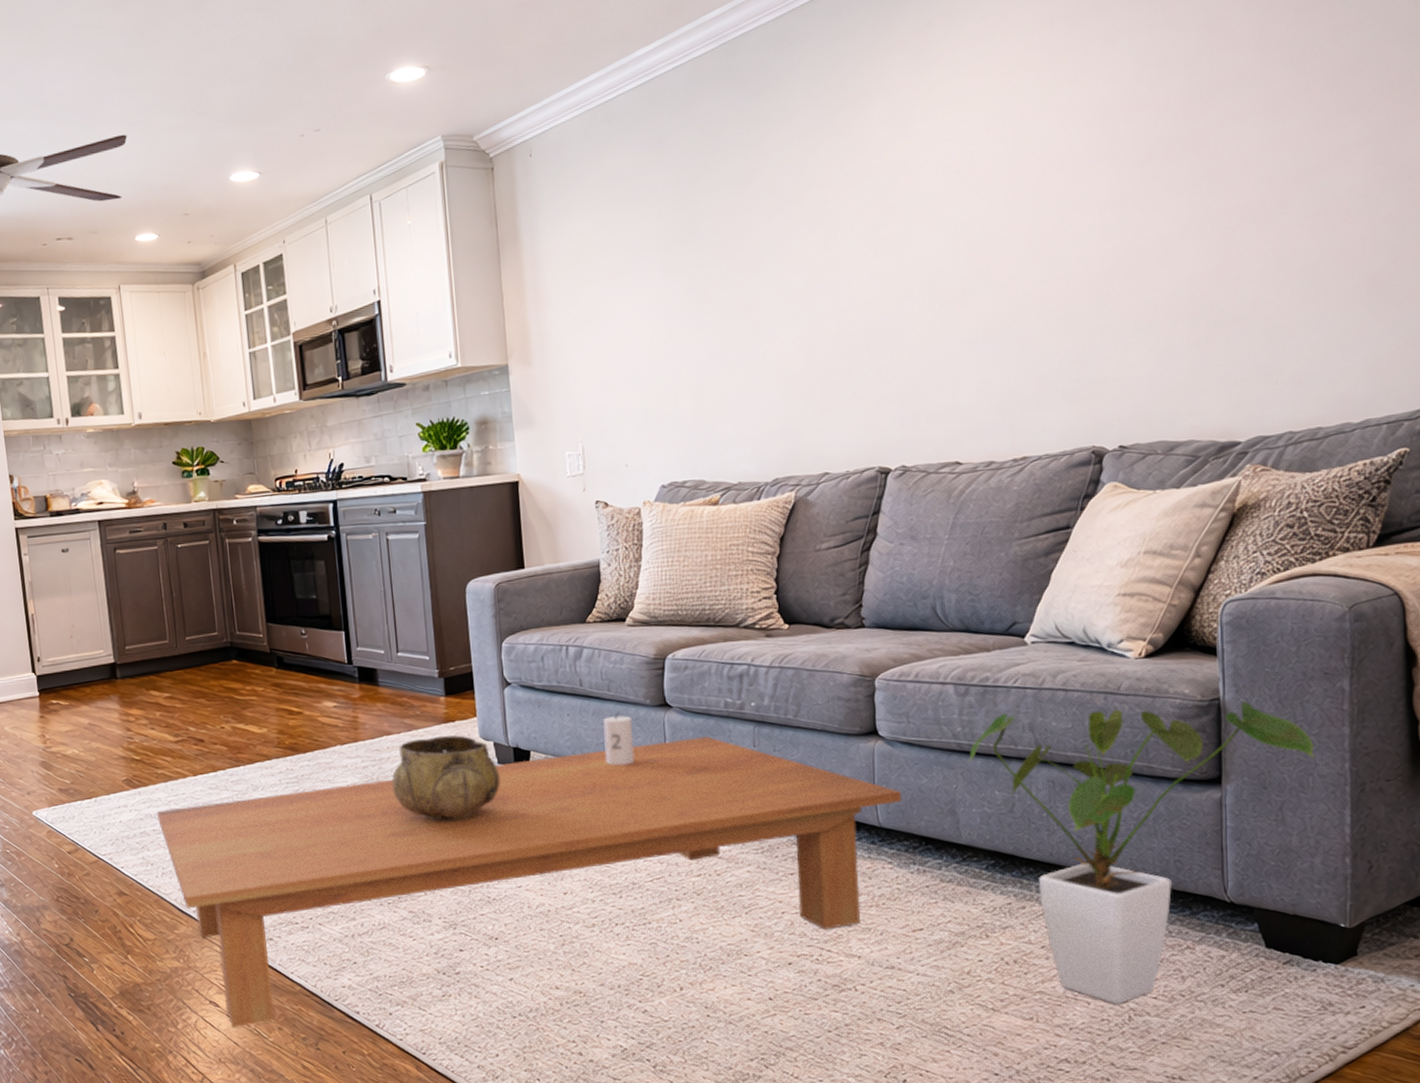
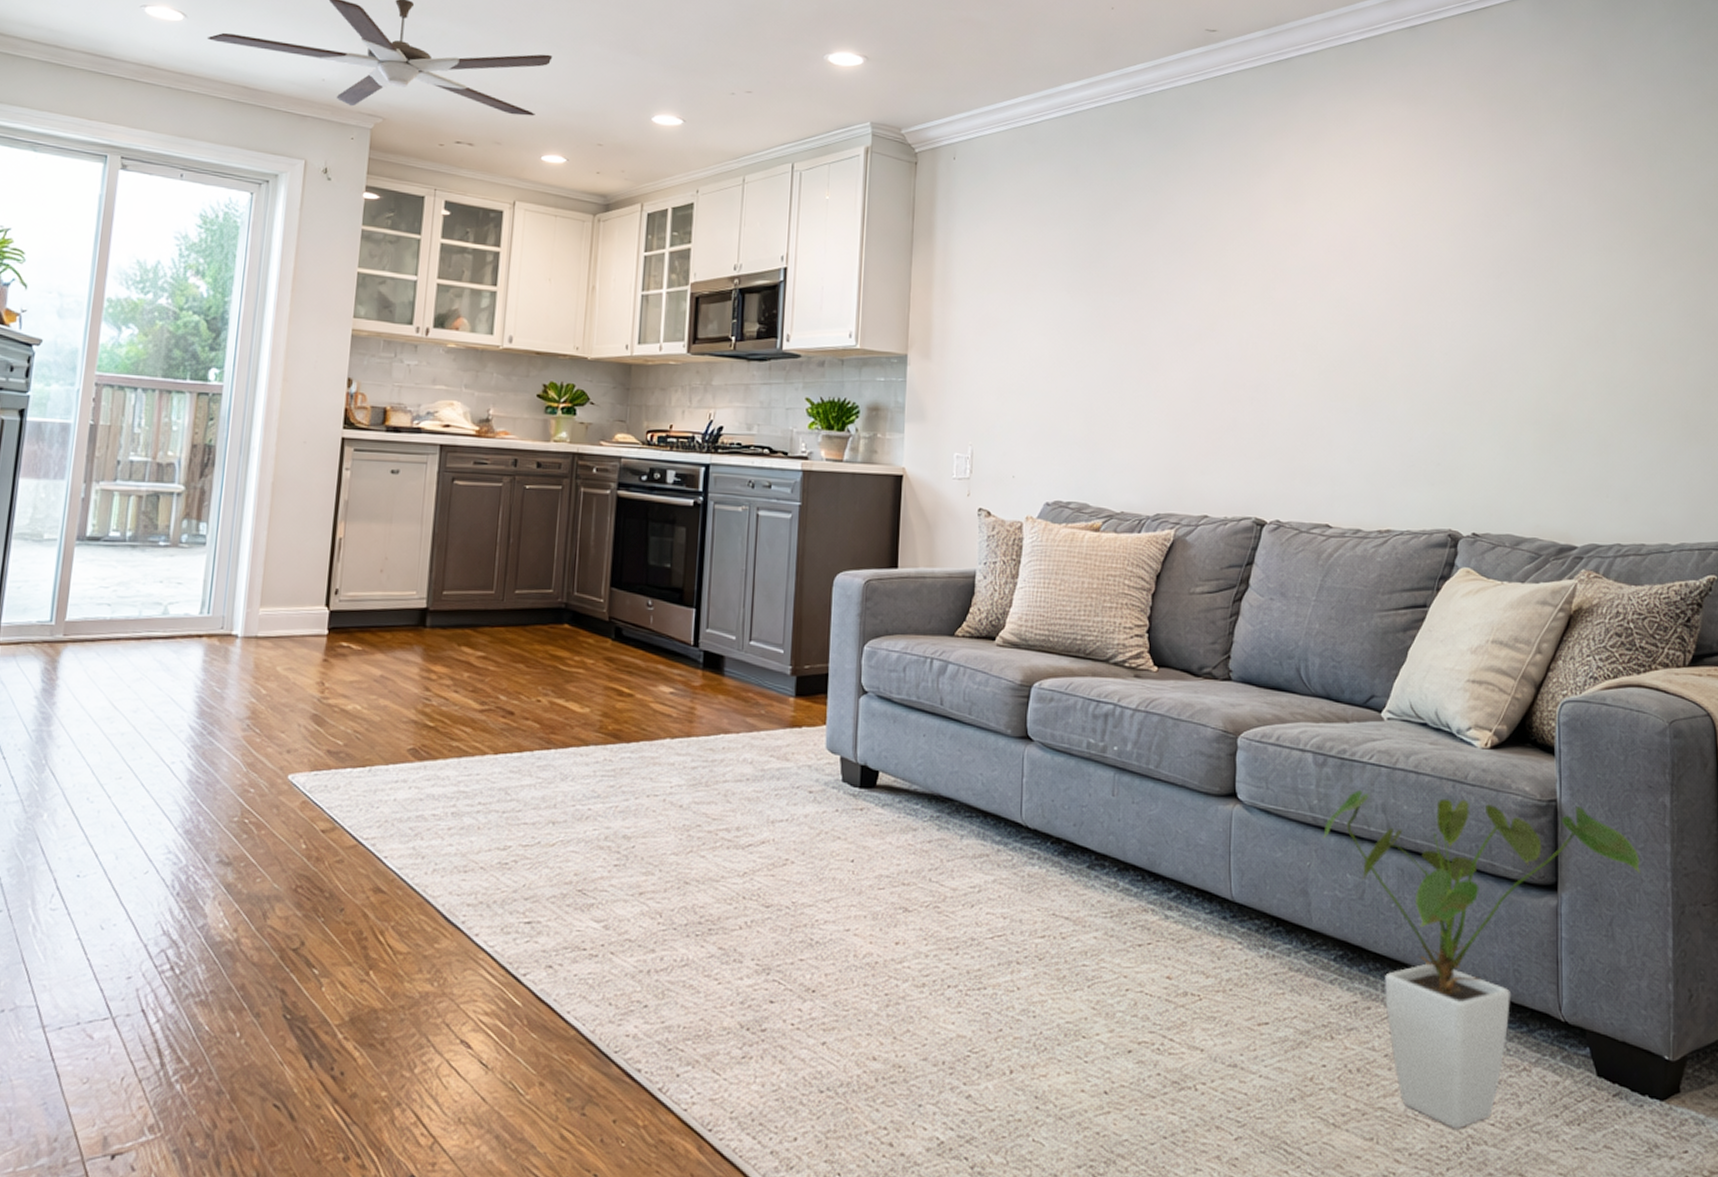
coffee table: present [156,736,902,1027] -> none [440,777,1256,1077]
decorative bowl: present [391,735,501,822] -> none [721,741,843,844]
candle: present [603,711,634,766] -> none [958,738,990,800]

